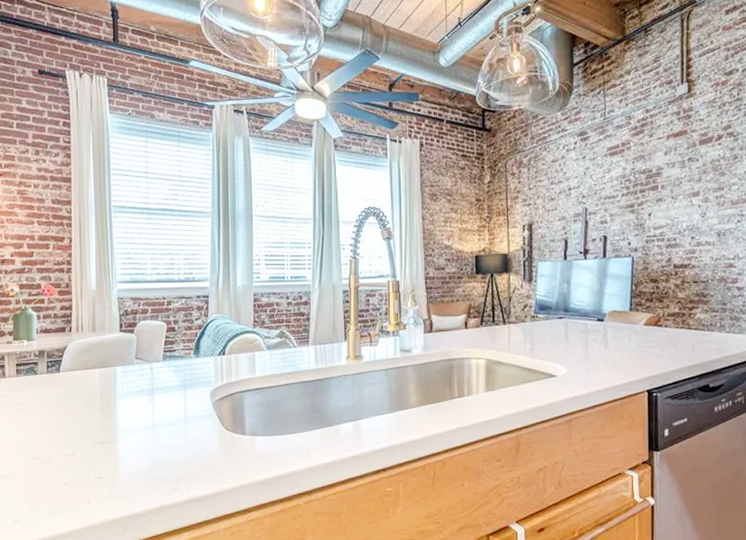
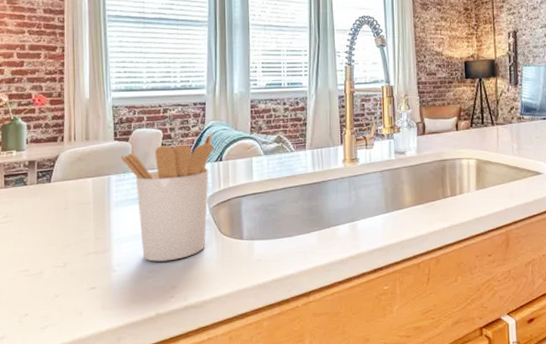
utensil holder: none [126,326,217,454] -> present [120,132,214,262]

